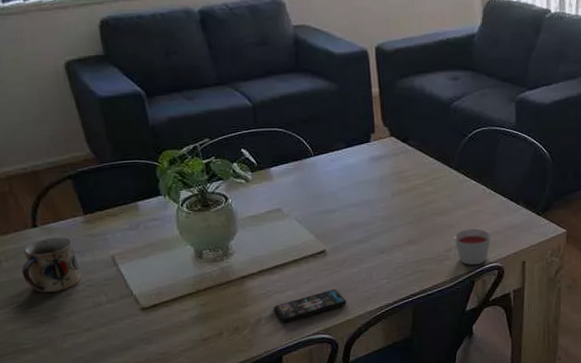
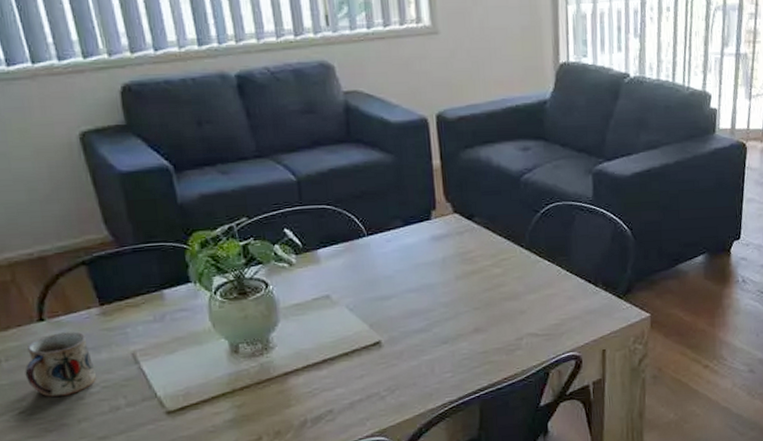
smartphone: present [273,289,347,323] -> none [320,385,405,425]
candle: present [454,228,492,265] -> none [526,314,568,355]

